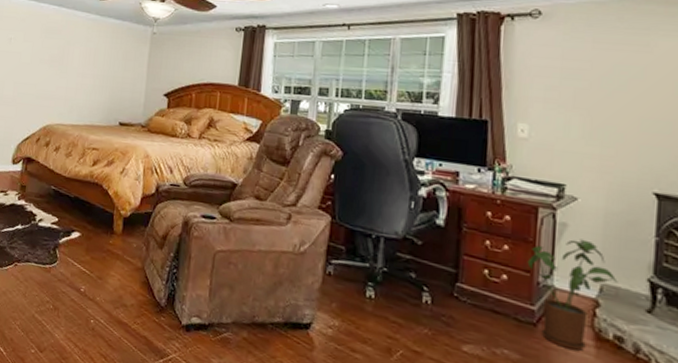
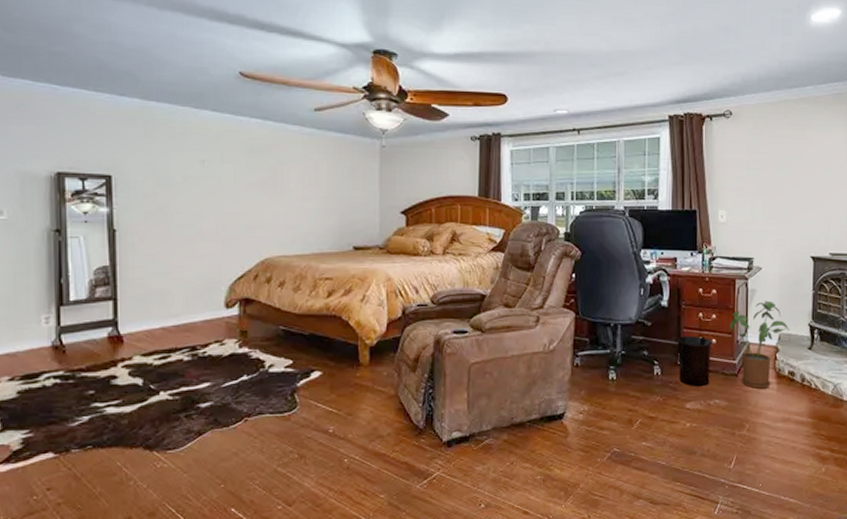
waste bin: none [453,263,504,329] -> present [676,335,714,386]

